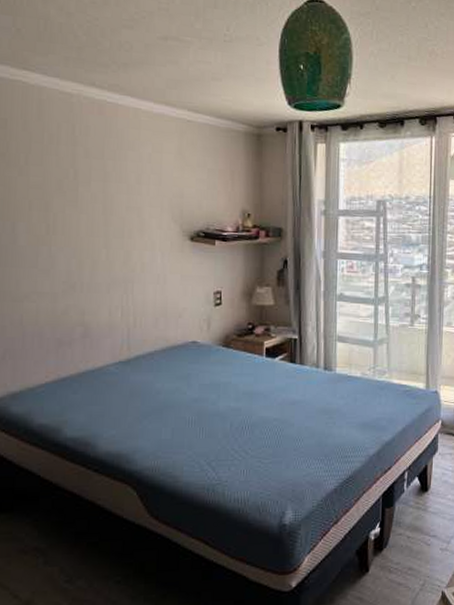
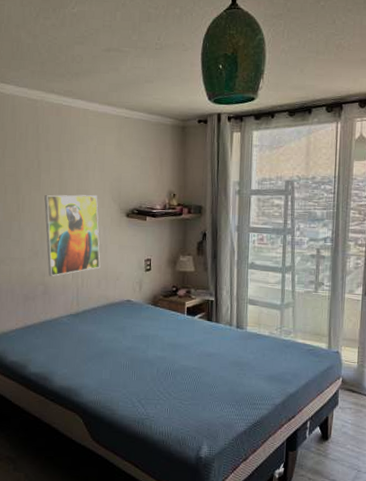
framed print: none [83,213,158,315] -> present [44,194,101,276]

